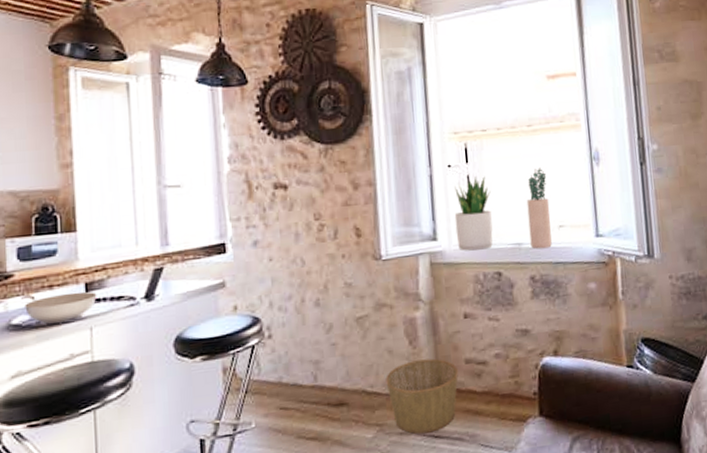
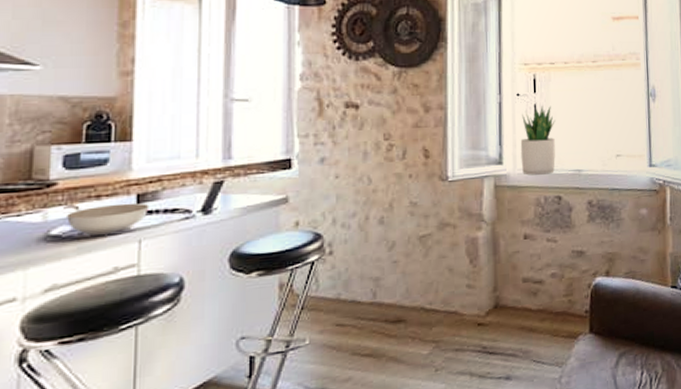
basket: present [386,358,458,434] -> none [445,277,515,351]
vase: present [526,167,552,249] -> none [588,100,609,176]

